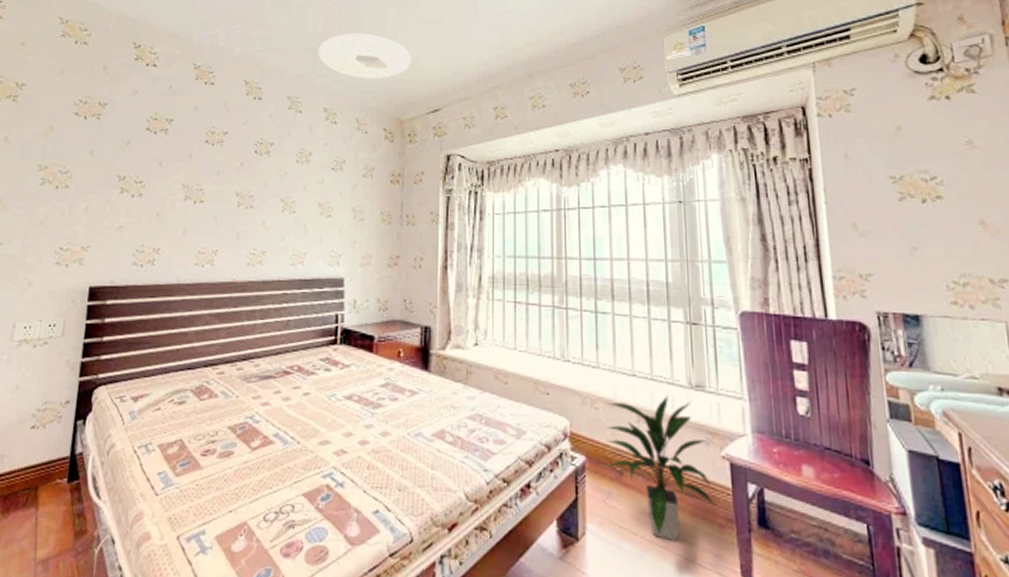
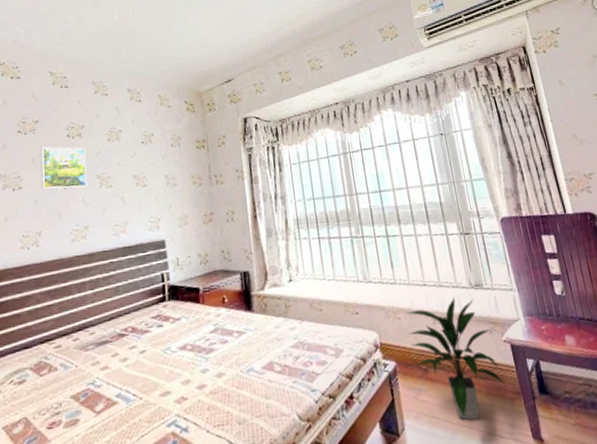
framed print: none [222,160,272,209] -> present [40,146,87,189]
ceiling light: present [318,33,412,79] -> none [117,19,202,59]

